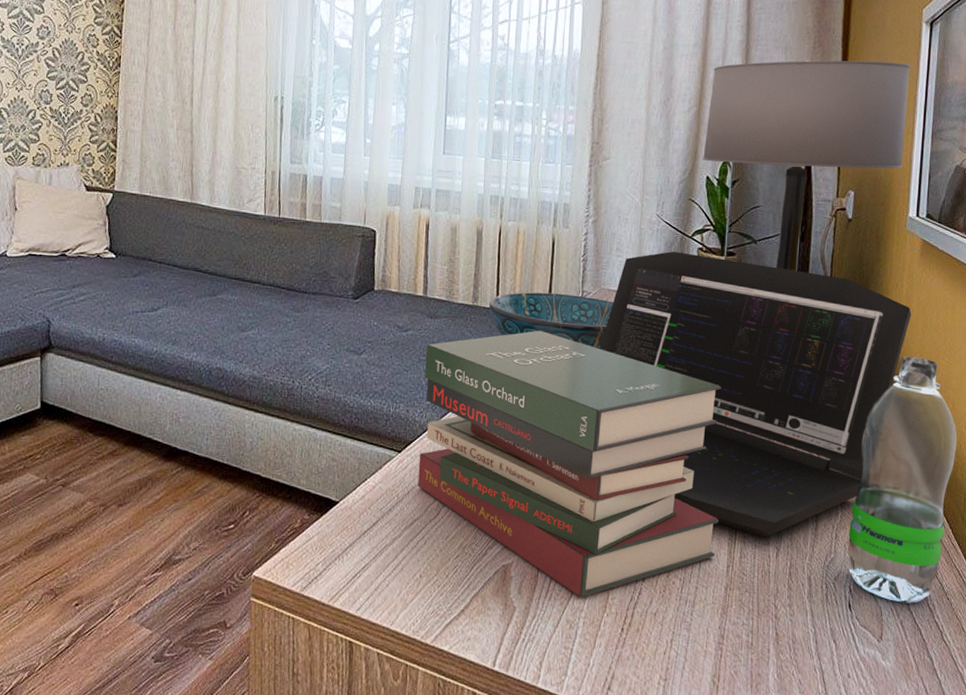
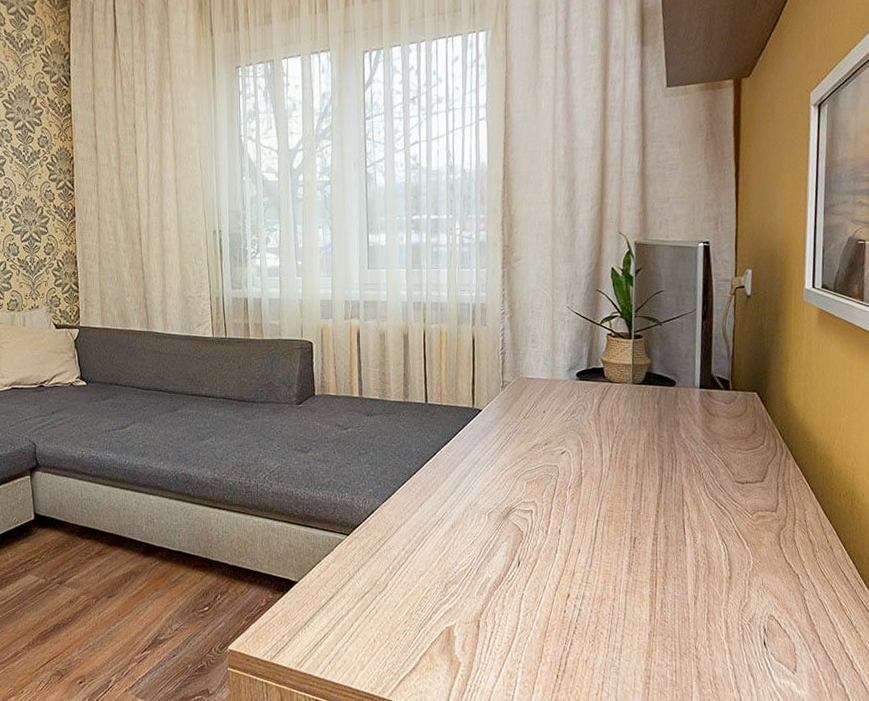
books: present [417,330,721,597] -> none [365,419,639,650]
decorative bowl: present [489,292,614,350] -> none [419,385,533,432]
laptop: present [600,251,912,538] -> none [522,338,811,589]
table lamp: present [702,60,911,271] -> none [606,146,801,348]
bottle: present [847,356,957,603] -> none [760,417,860,638]

